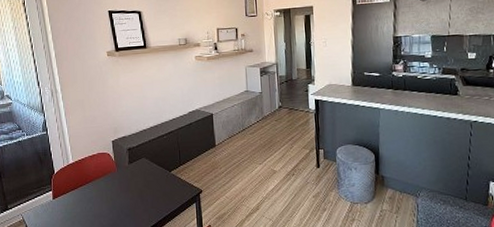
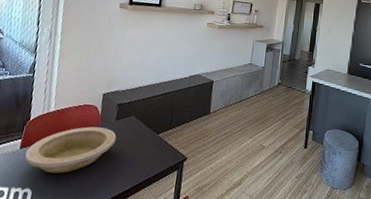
bowl: none [59,172,133,217] -> present [25,126,117,174]

